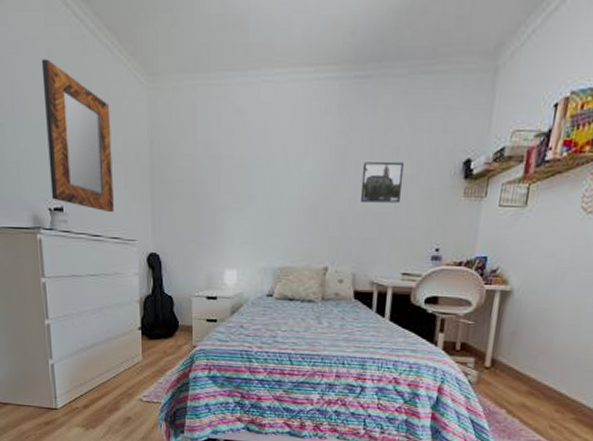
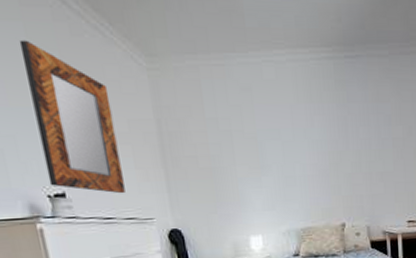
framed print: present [360,161,404,203] -> none [362,127,398,164]

